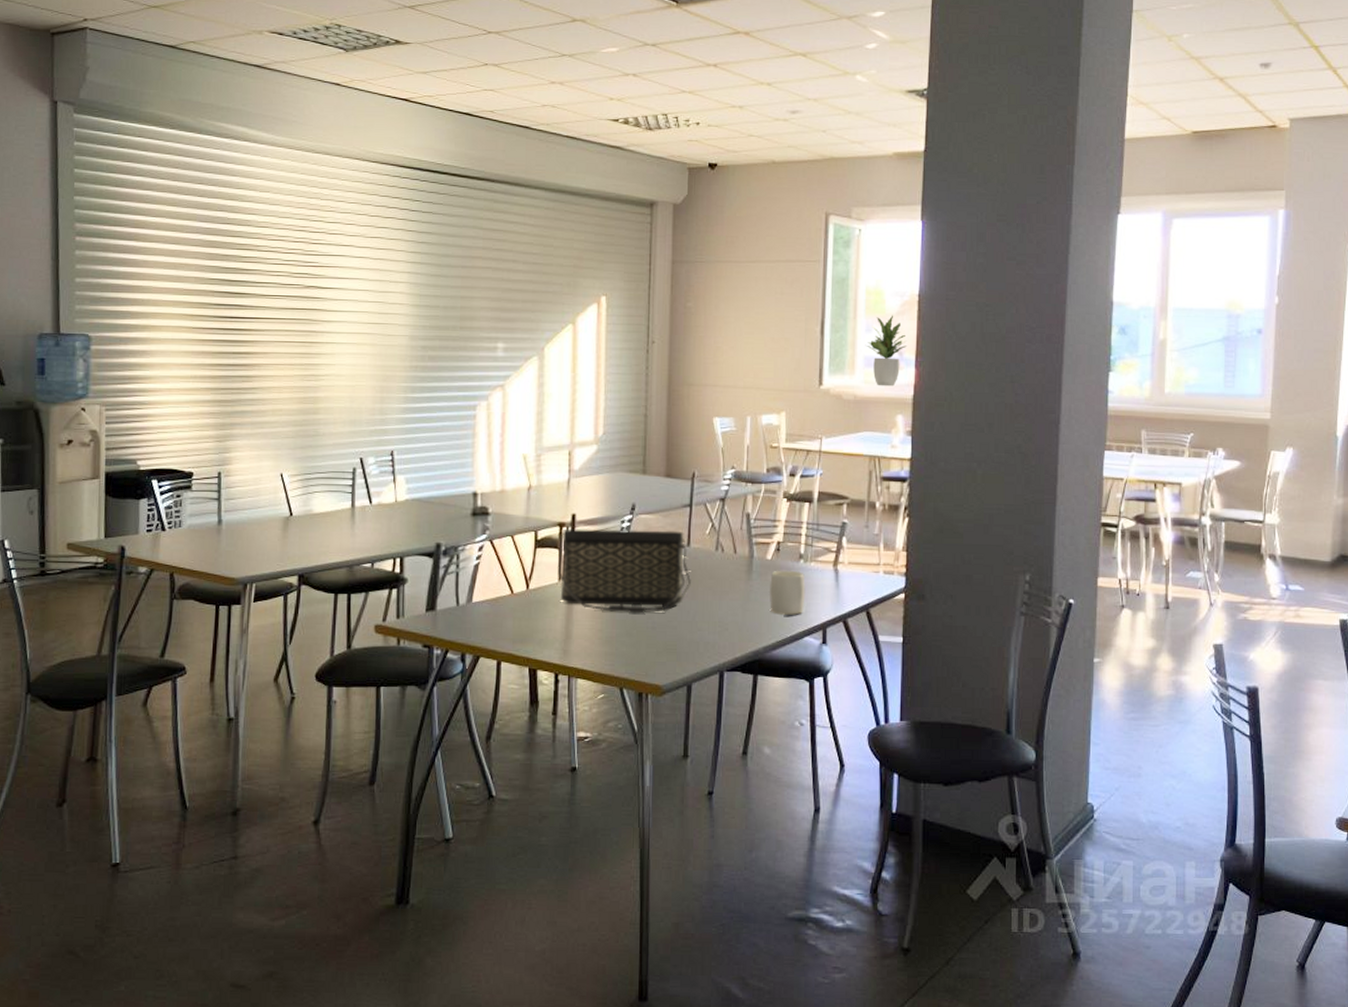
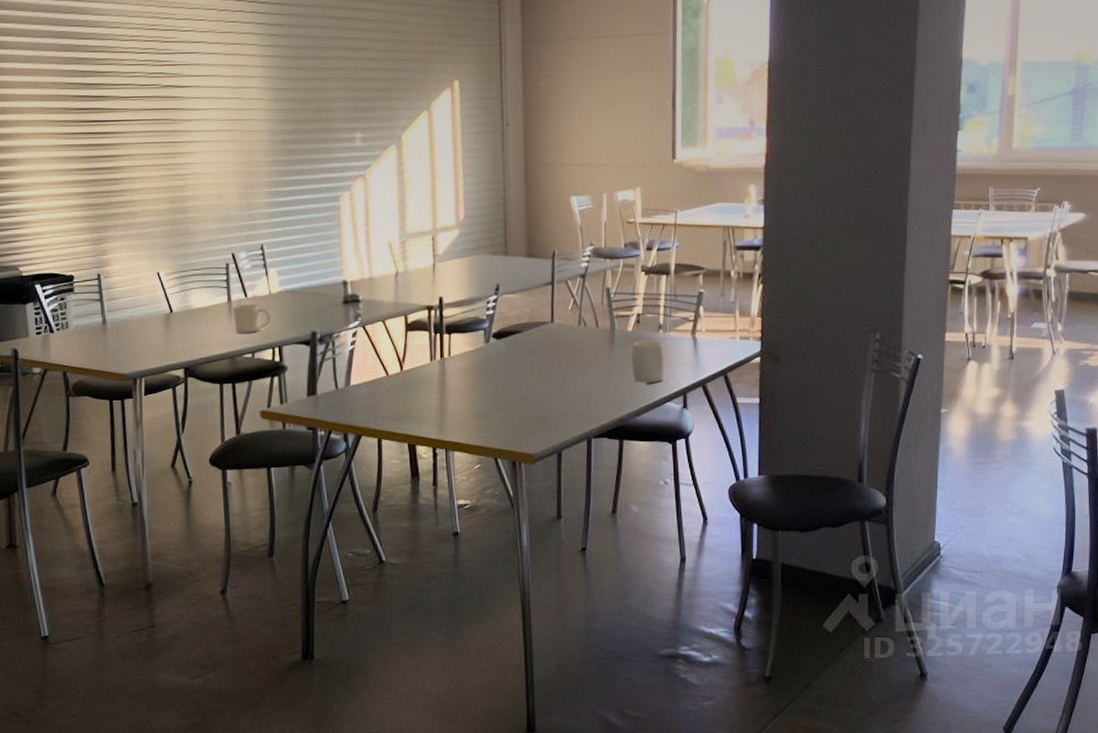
mug: none [355,511,395,542] -> present [233,303,271,333]
handbag: present [558,529,691,613] -> none [428,308,556,388]
potted plant: present [865,315,906,387] -> none [716,84,757,157]

